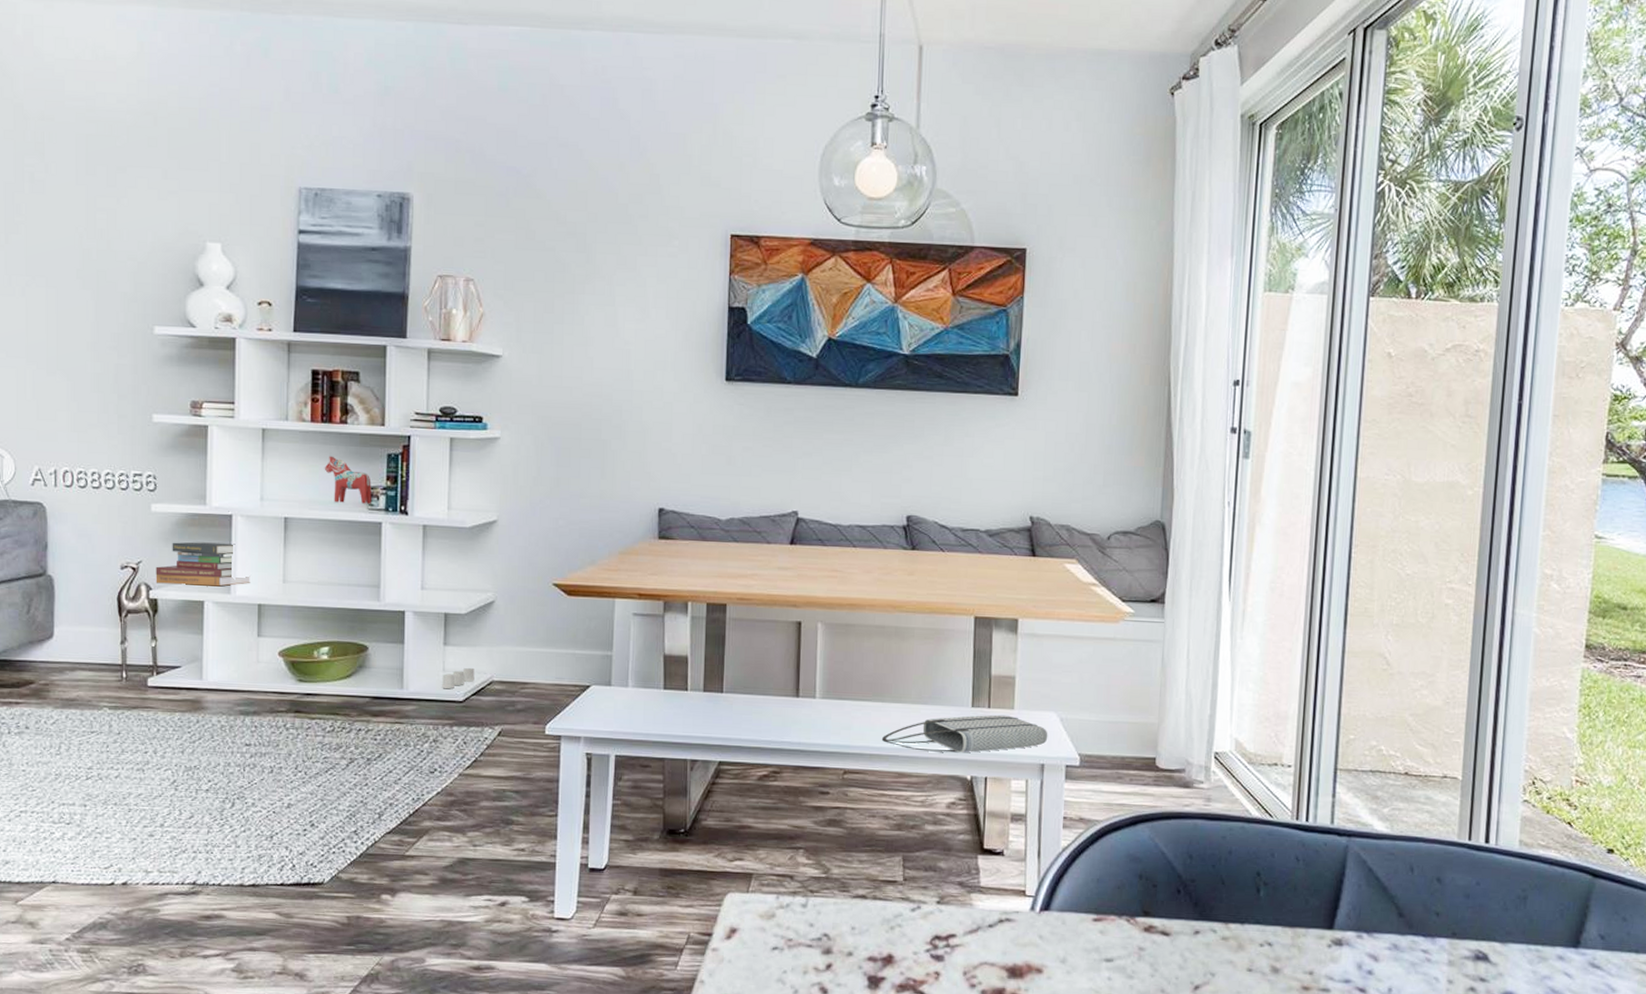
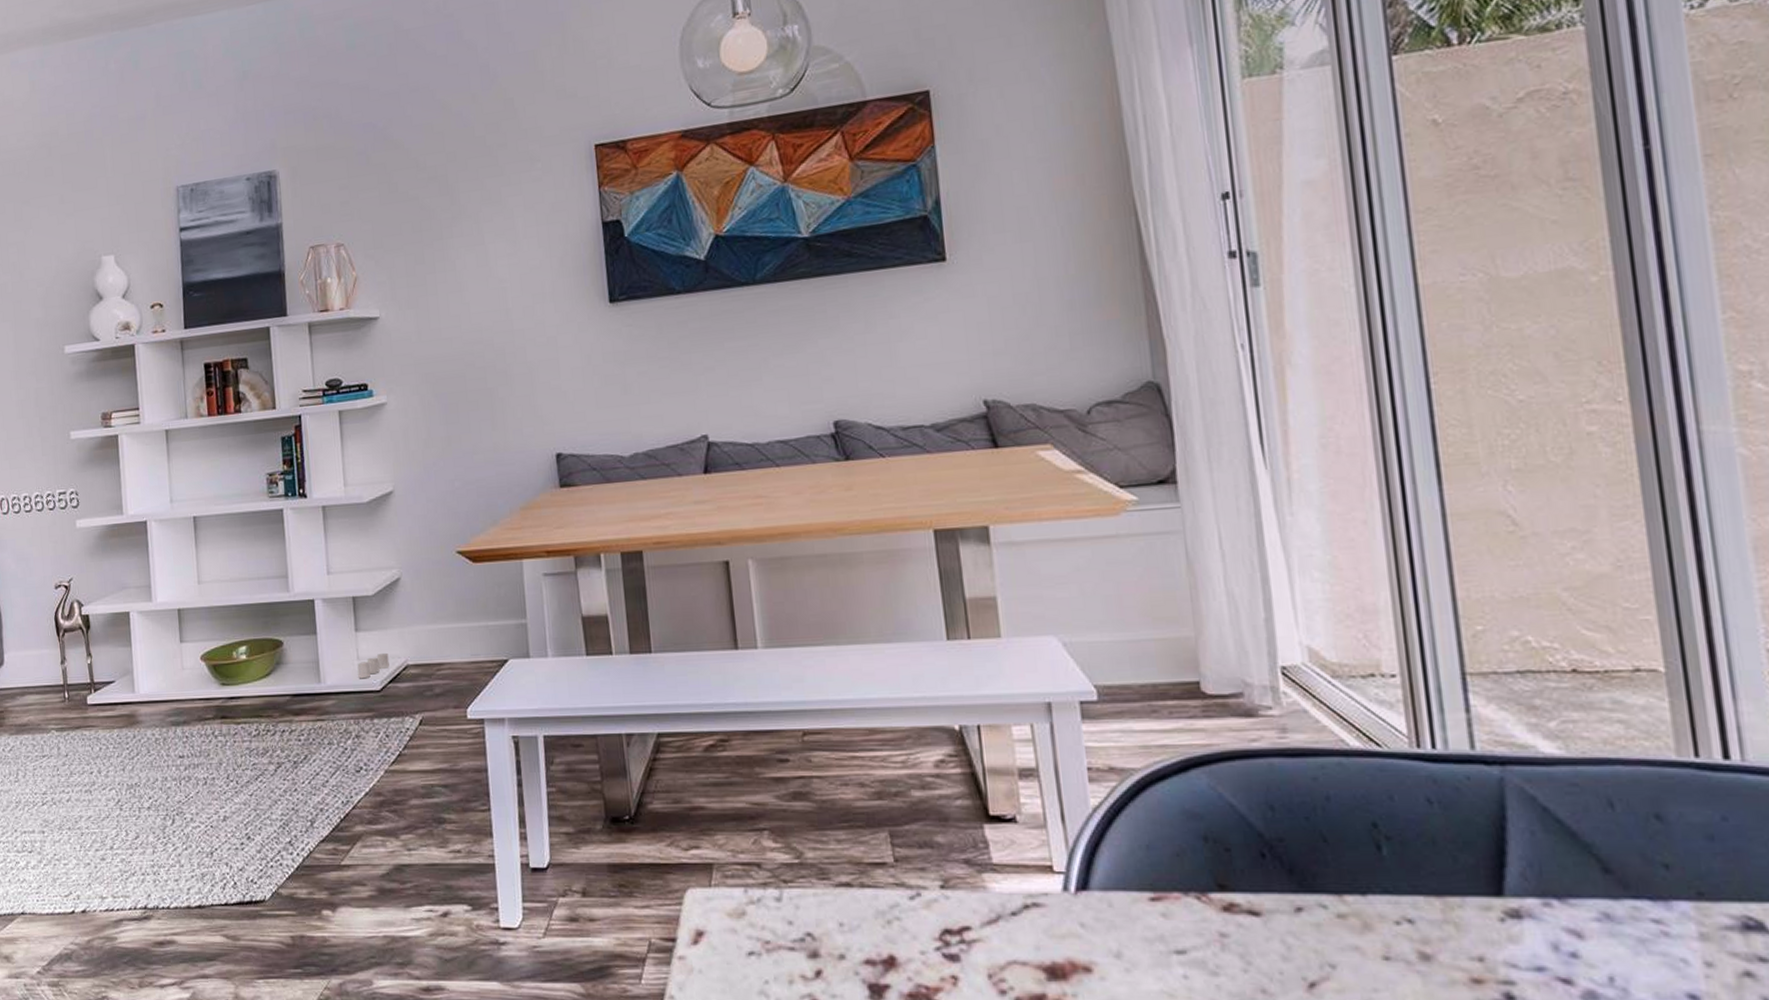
books: present [155,542,250,587] -> none [85,550,169,599]
decorative figurine: present [324,456,372,504] -> none [224,447,271,495]
tote bag: present [881,714,1048,753] -> none [842,645,1051,700]

